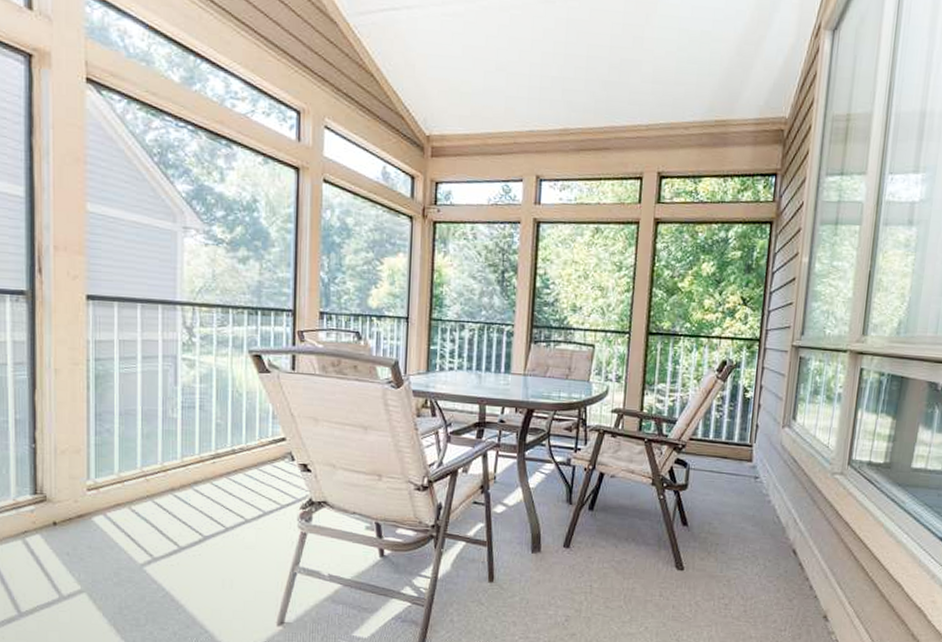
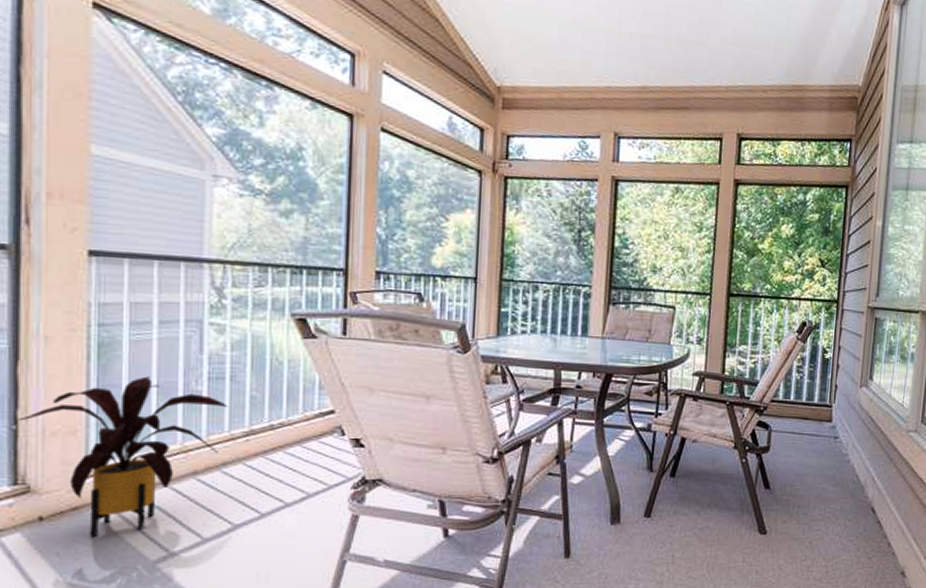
house plant: none [36,404,198,541] -> present [18,376,228,538]

